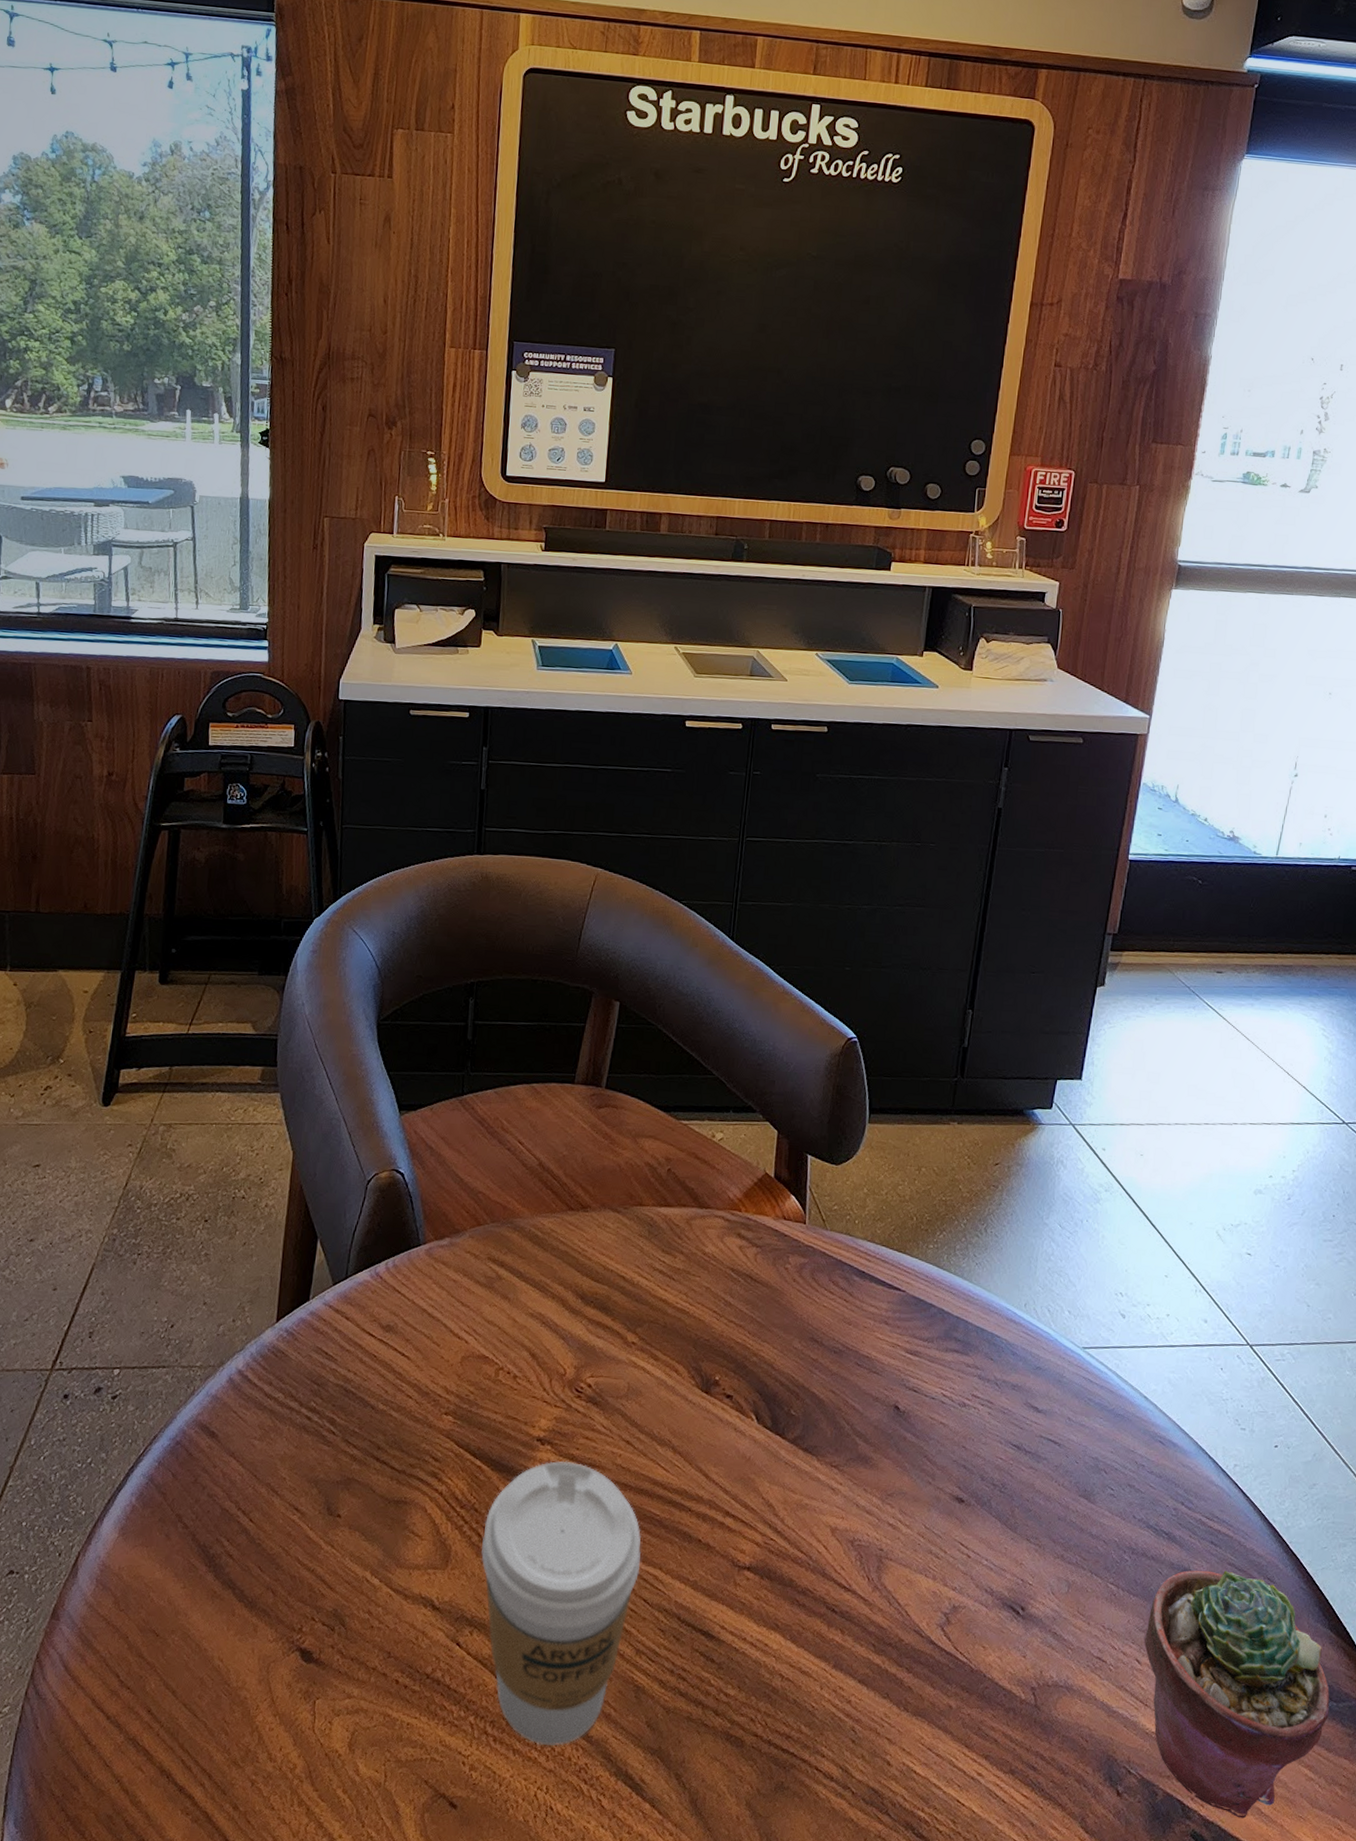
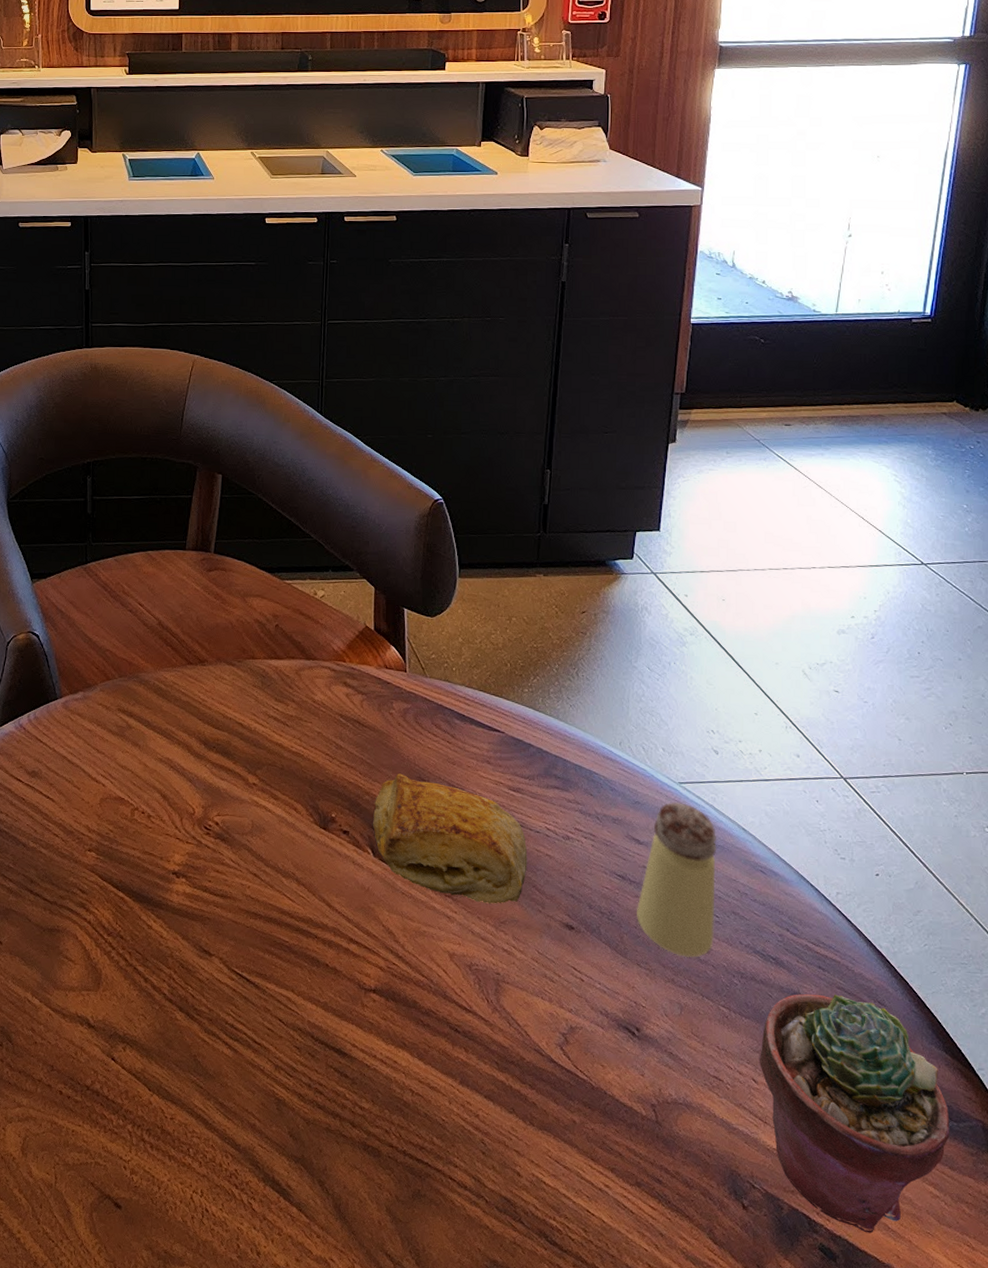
coffee cup: present [481,1460,641,1746] -> none [129,892,274,1153]
pastry: none [758,1333,921,1475] -> present [372,773,528,904]
saltshaker: none [1030,1367,1117,1533] -> present [637,801,717,958]

